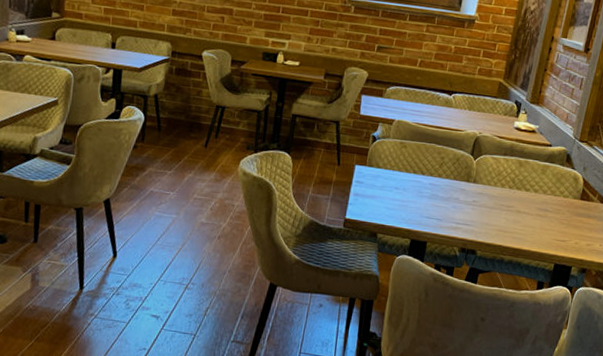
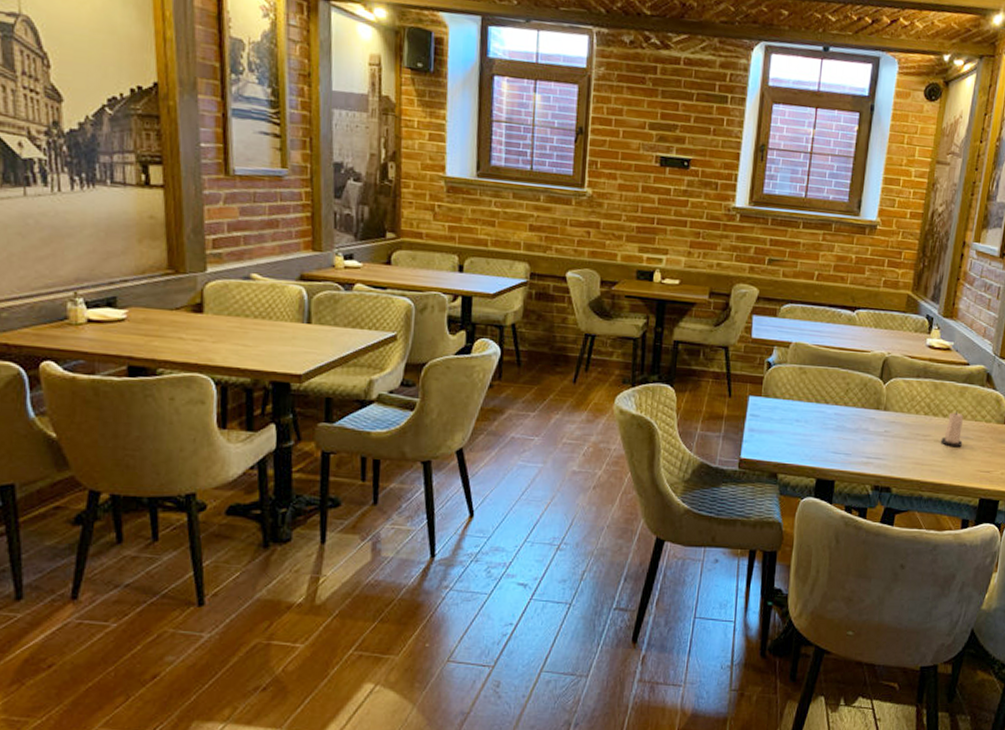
candle: none [523,186,544,218] -> present [941,411,963,448]

